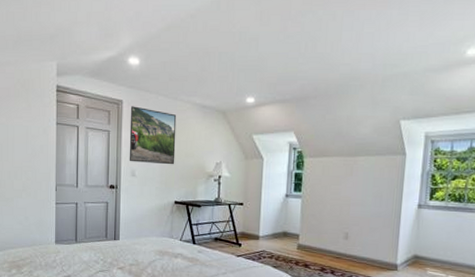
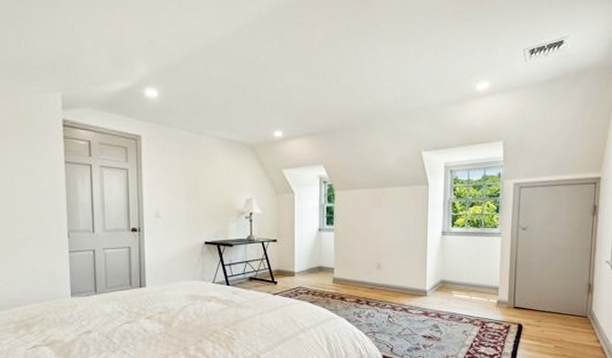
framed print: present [129,106,177,165] -> none [150,142,203,204]

